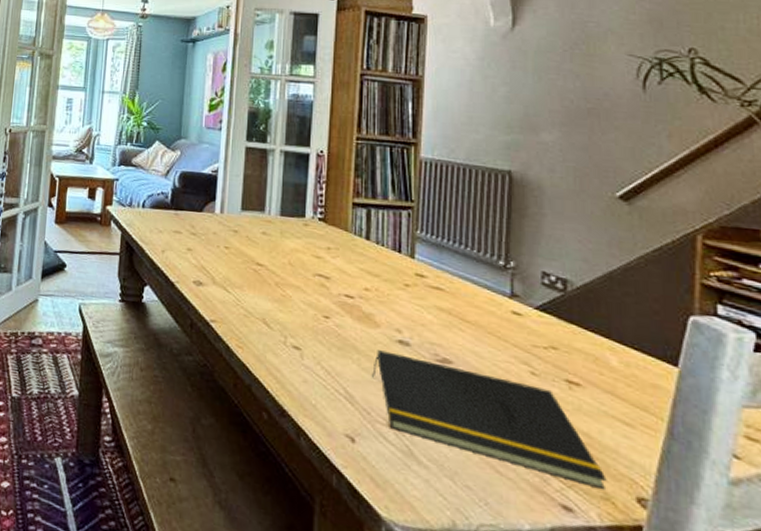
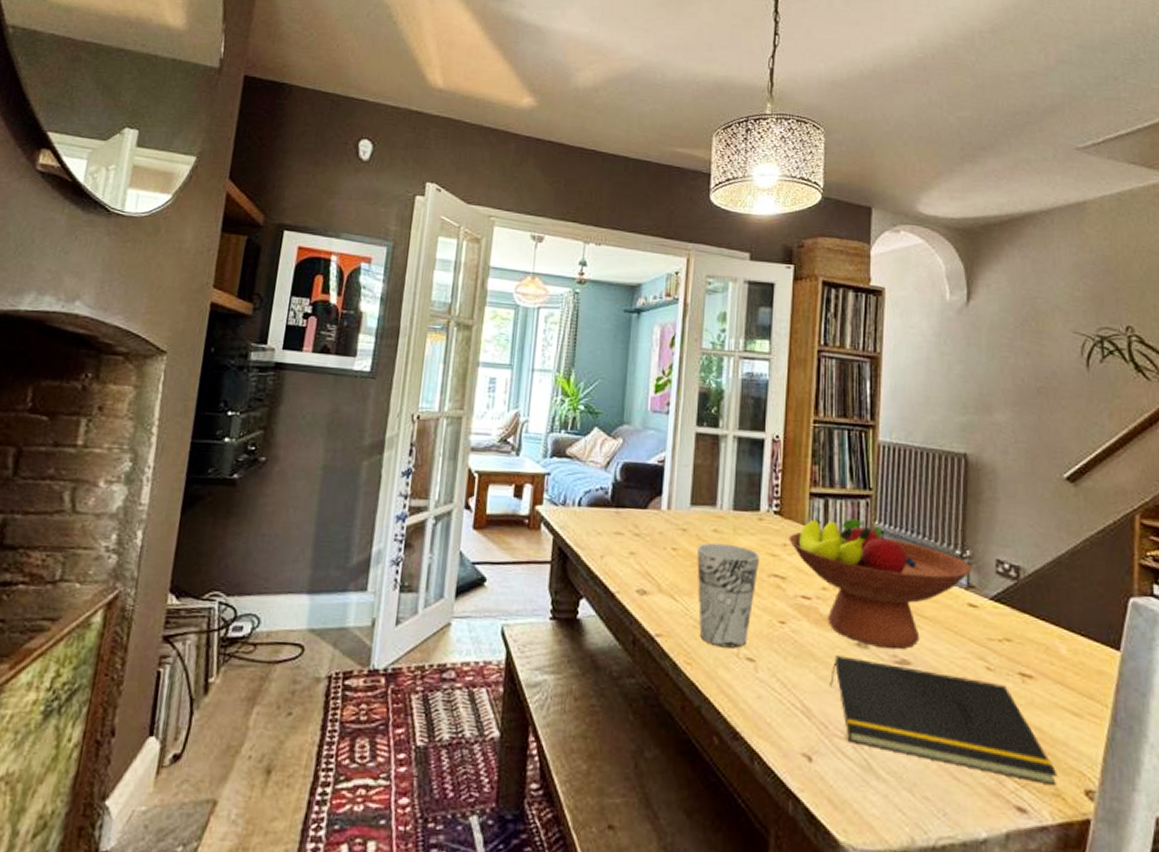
cup: none [247,243,306,337] -> present [697,542,760,648]
fruit bowl: none [332,227,516,349] -> present [788,519,972,650]

